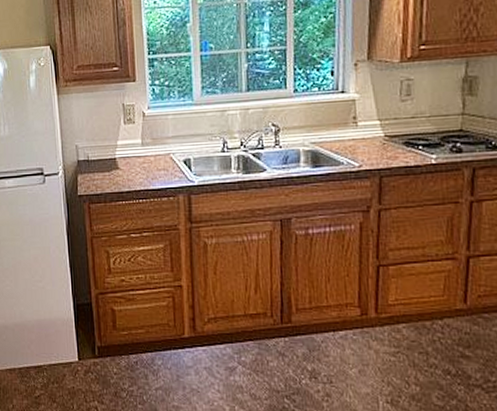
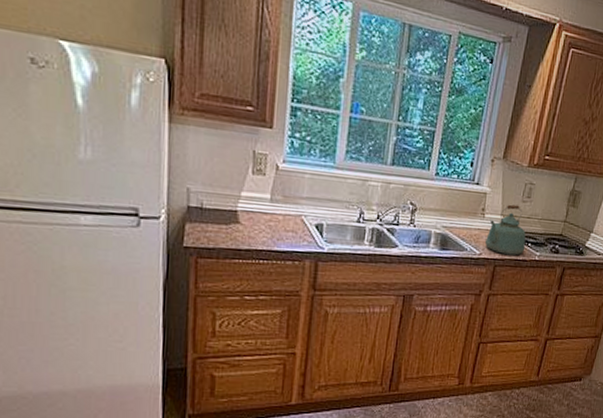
kettle: none [364,106,416,163] -> present [485,204,526,255]

